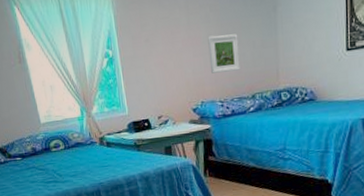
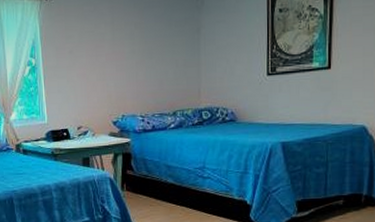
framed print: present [208,34,240,74] -> none [131,52,162,88]

